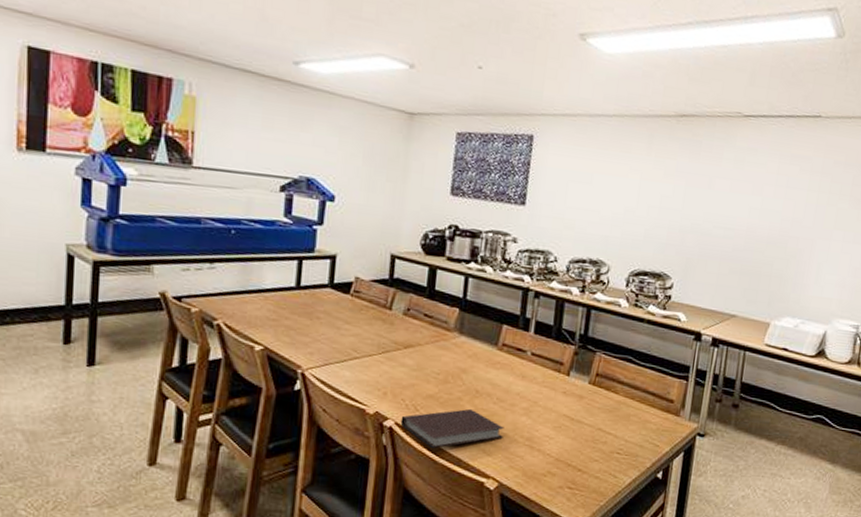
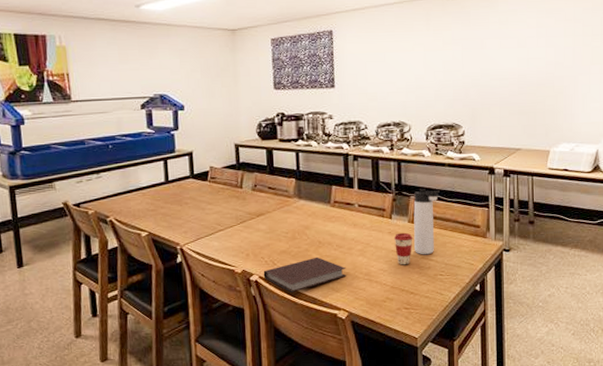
coffee cup: none [567,394,592,435] -> present [394,232,413,265]
thermos bottle: none [591,344,632,427] -> present [413,188,440,255]

